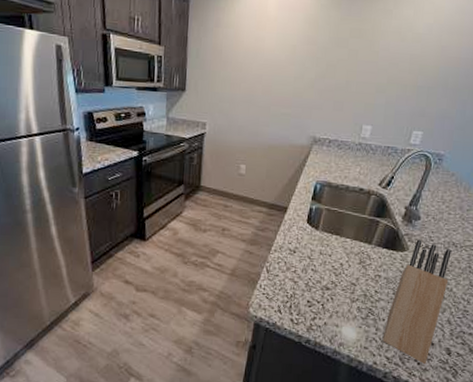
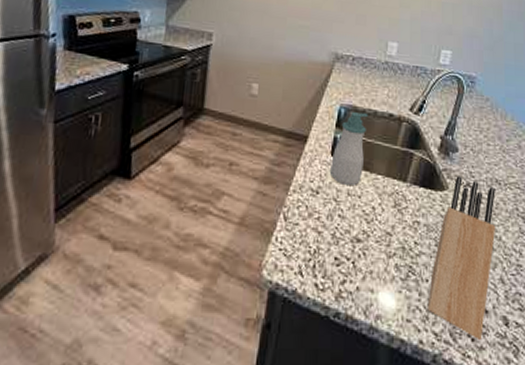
soap bottle: none [305,187,341,246] -> present [329,112,368,185]

